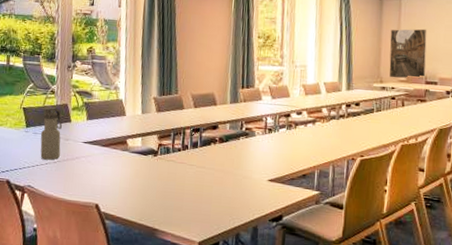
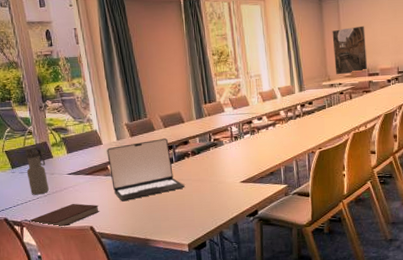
notebook: none [32,175,110,201] -> present [29,203,100,228]
laptop: none [128,119,206,182] -> present [107,138,185,201]

